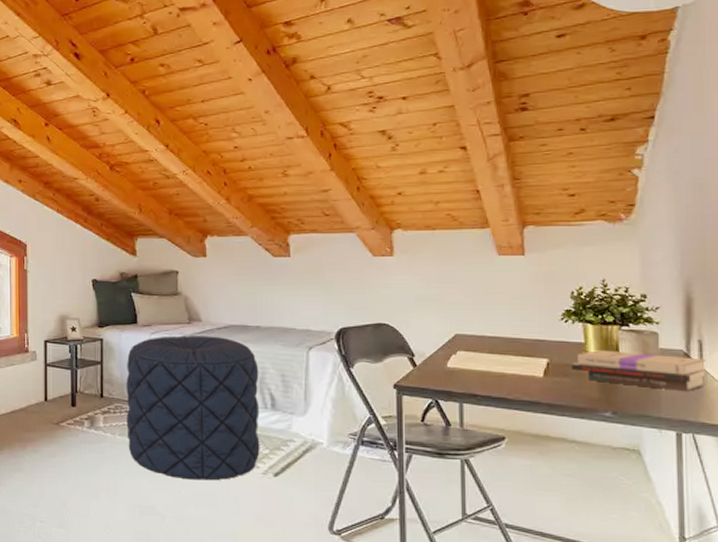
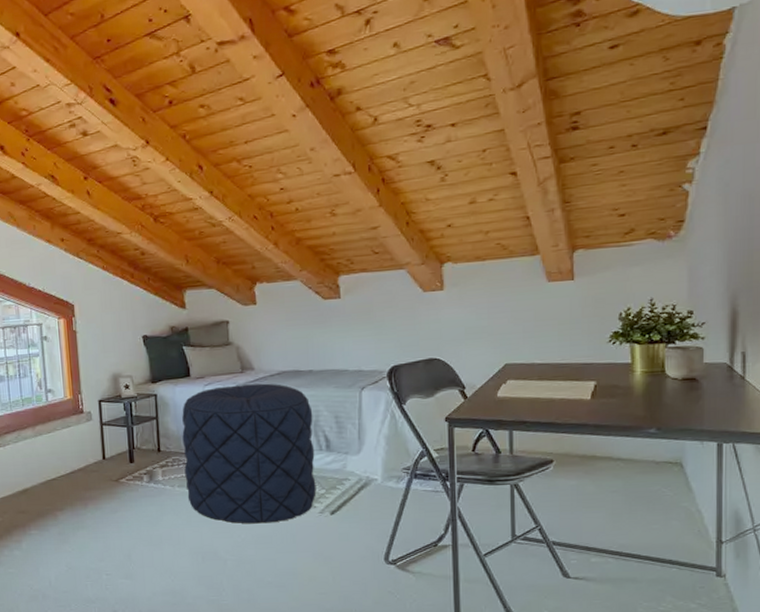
books: present [572,350,706,392] -> none [619,368,748,404]

